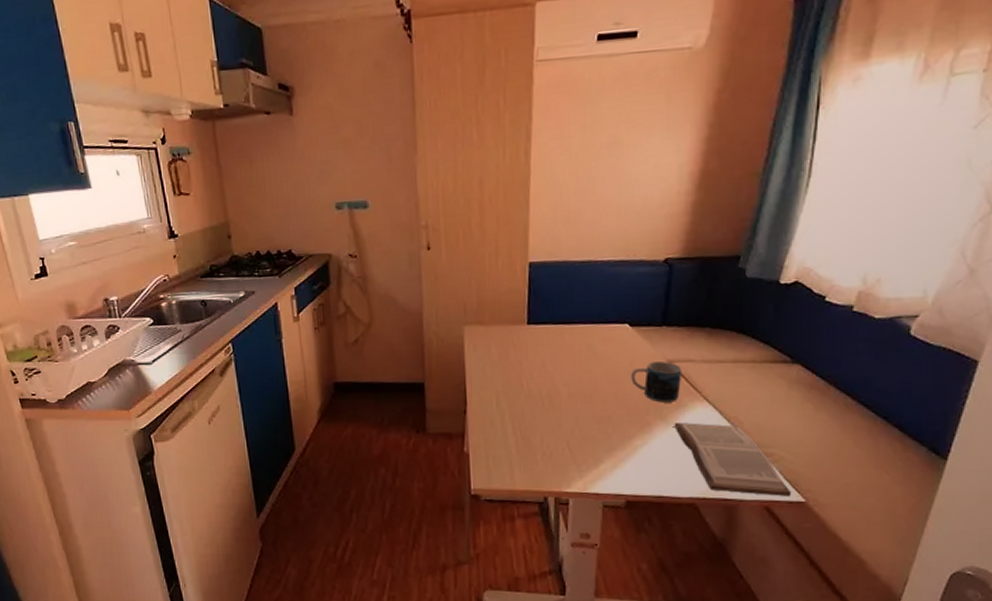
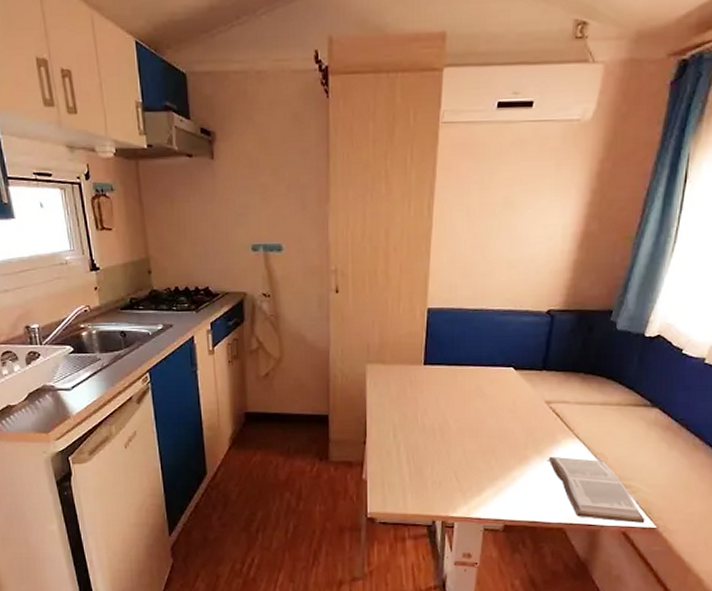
mug: present [631,360,683,403] -> none [513,401,558,439]

